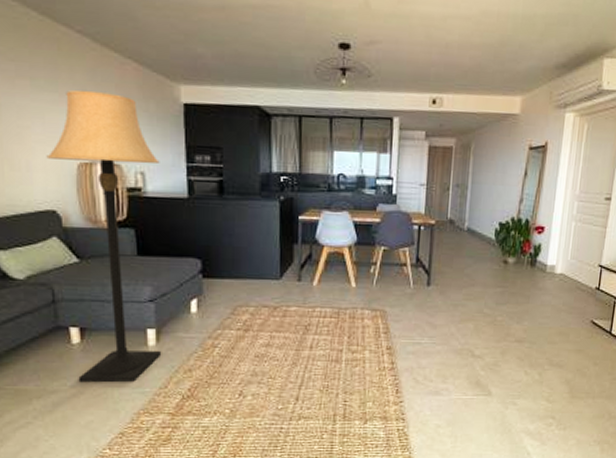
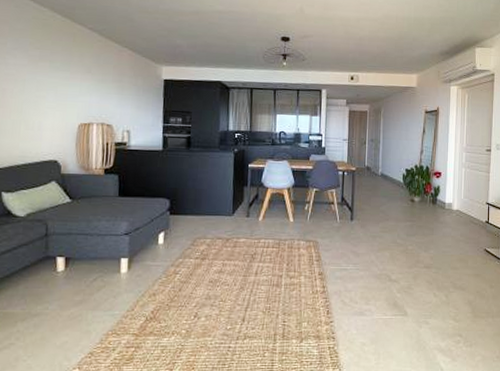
lamp: present [46,89,162,383] -> none [55,69,143,306]

